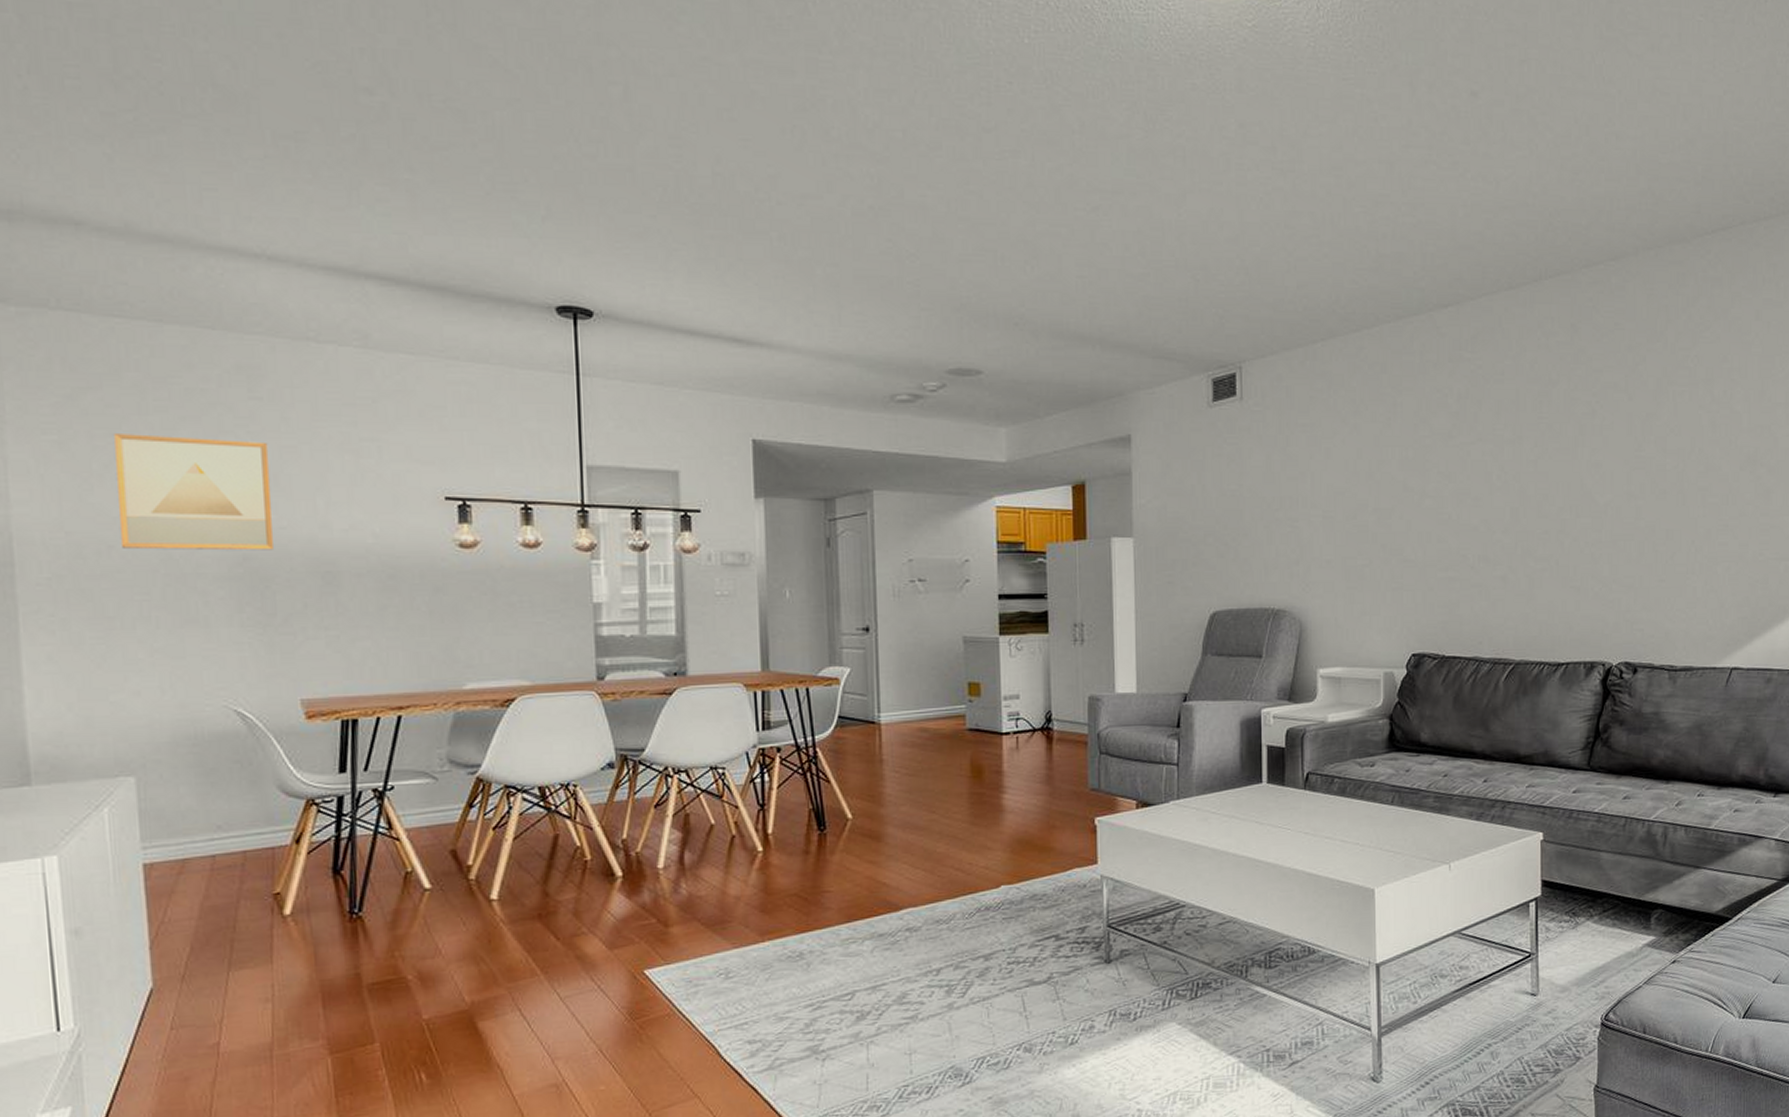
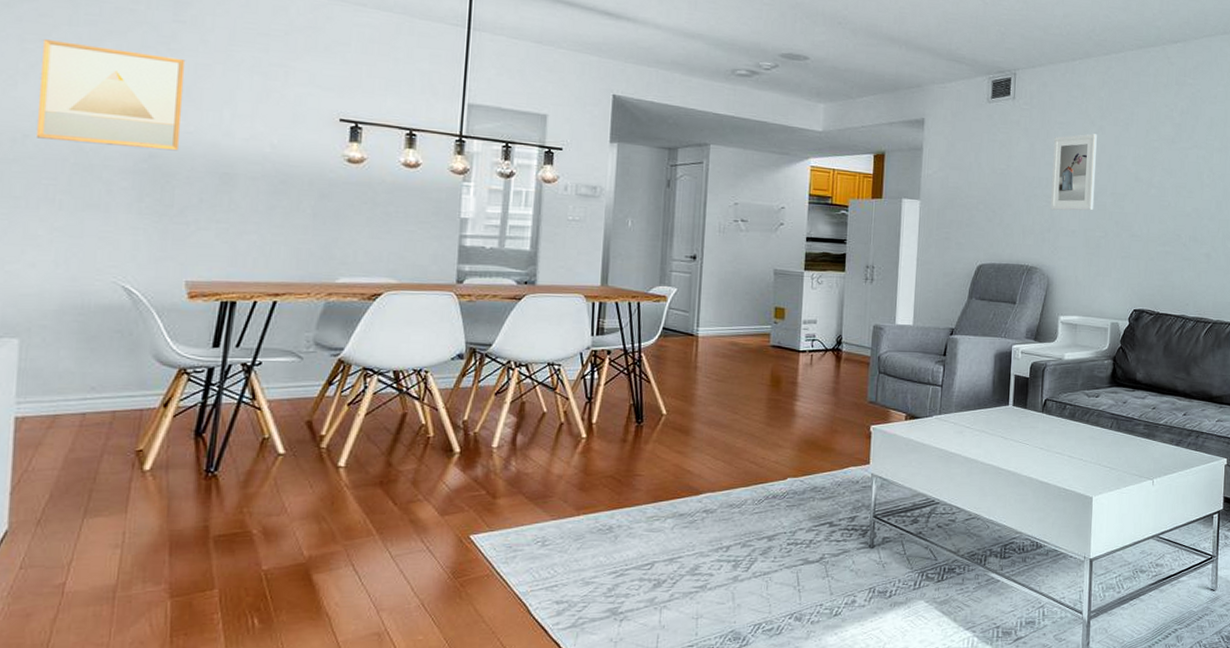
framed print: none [1295,435,1353,537] -> present [1051,134,1097,211]

